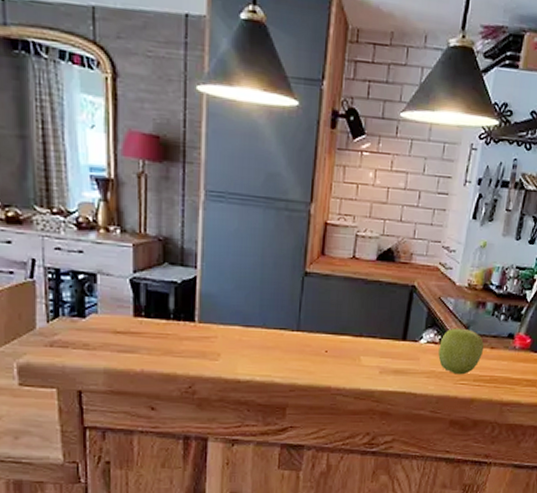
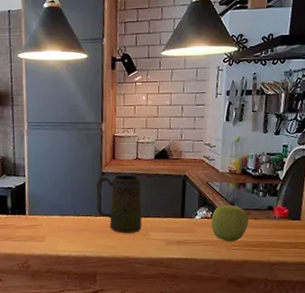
mug: none [294,276,357,356] -> present [96,175,143,233]

